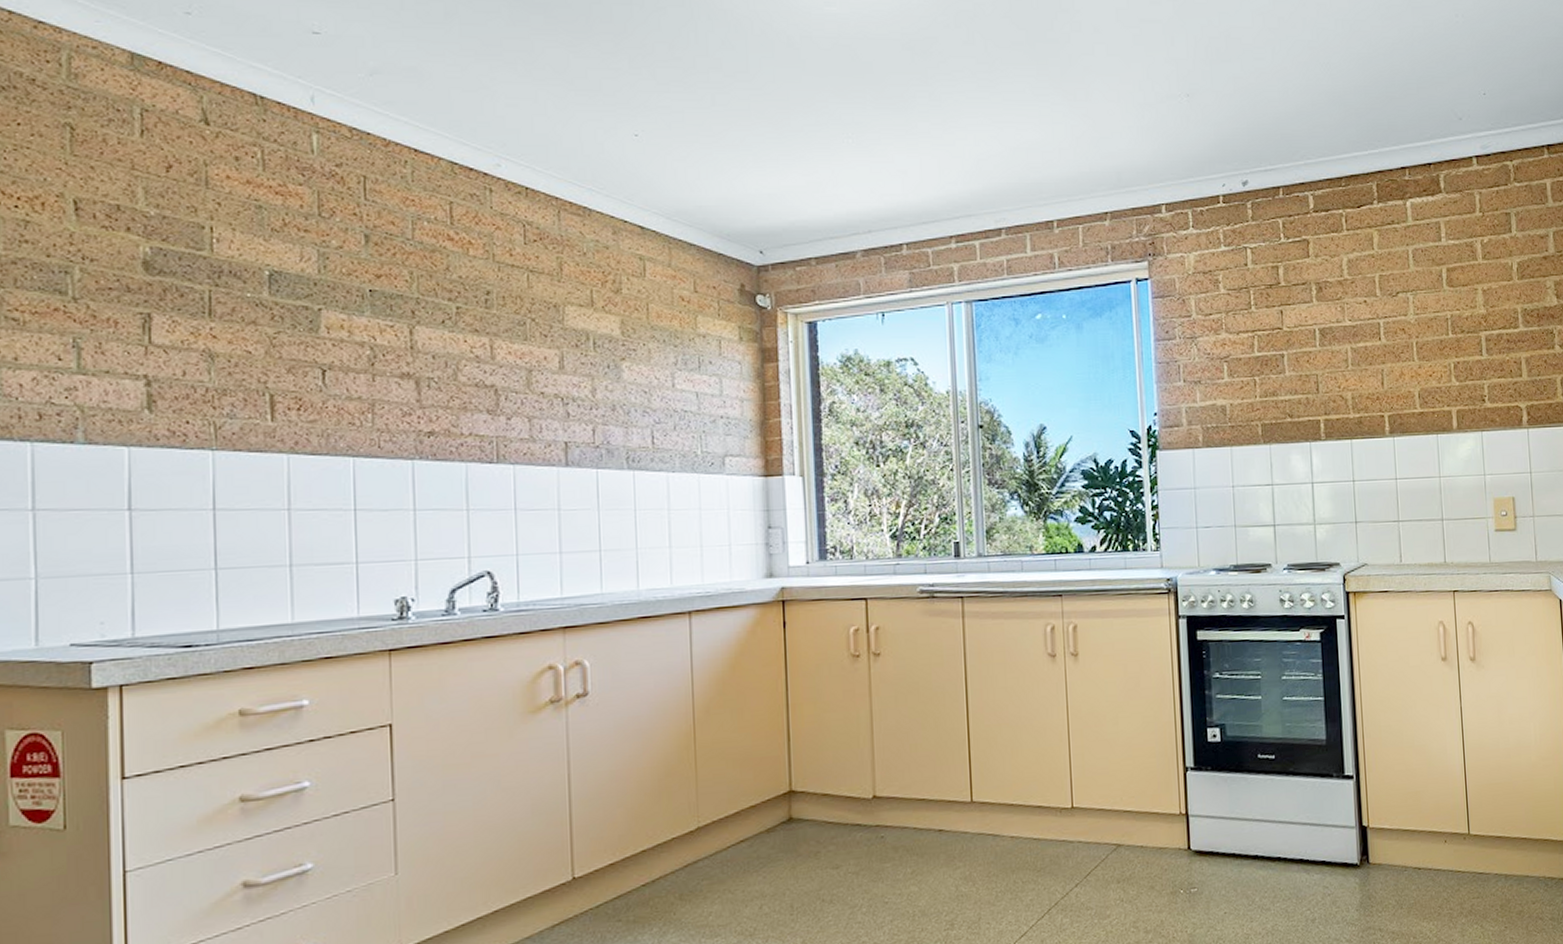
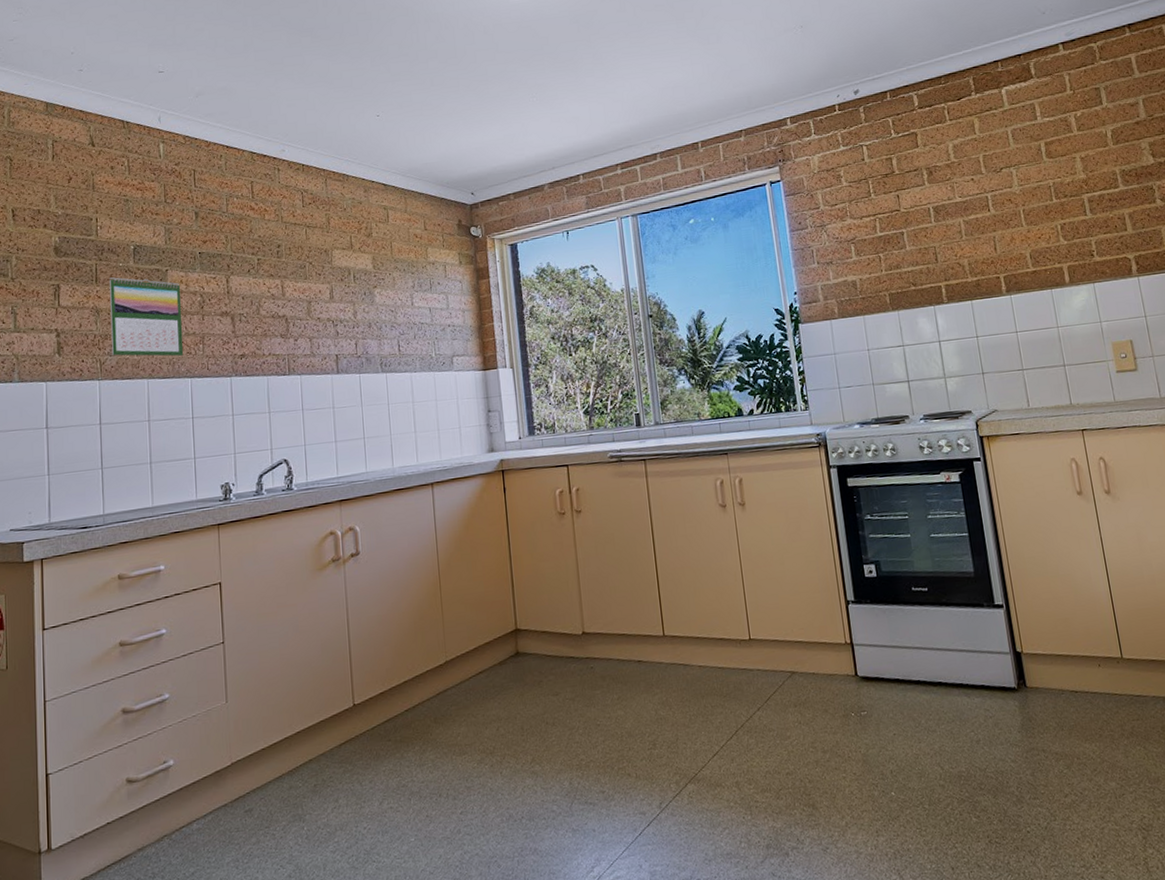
calendar: none [229,311,344,427] -> present [109,277,184,357]

